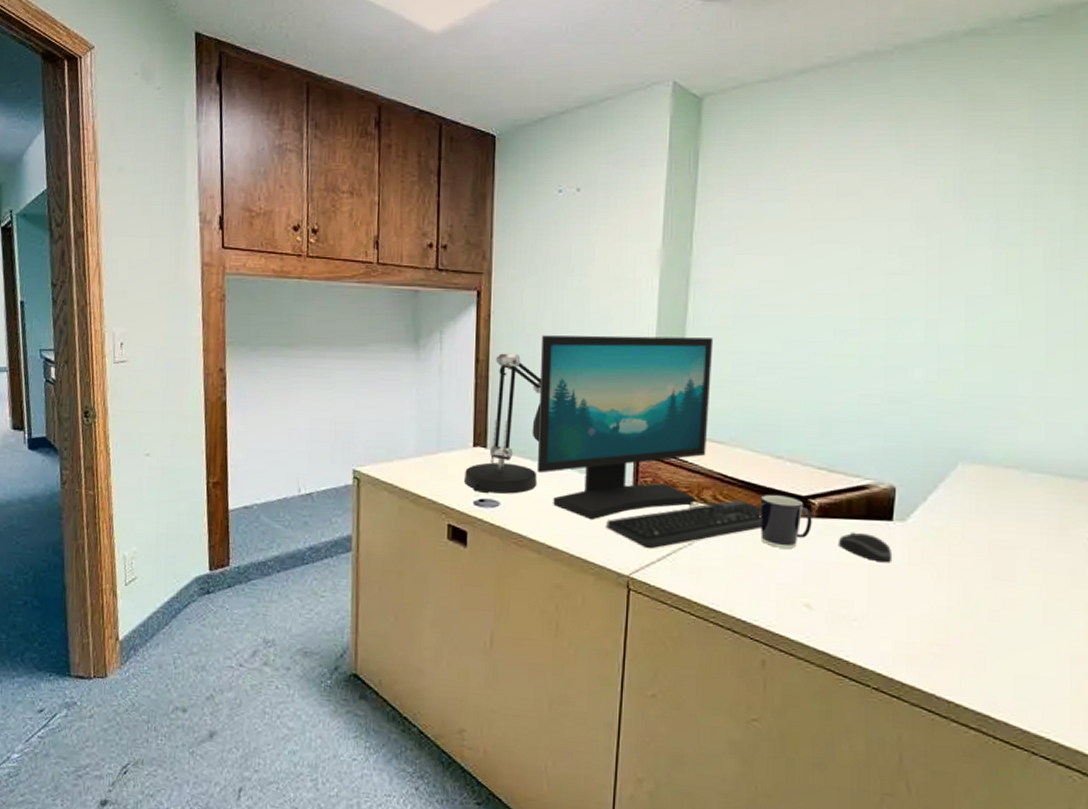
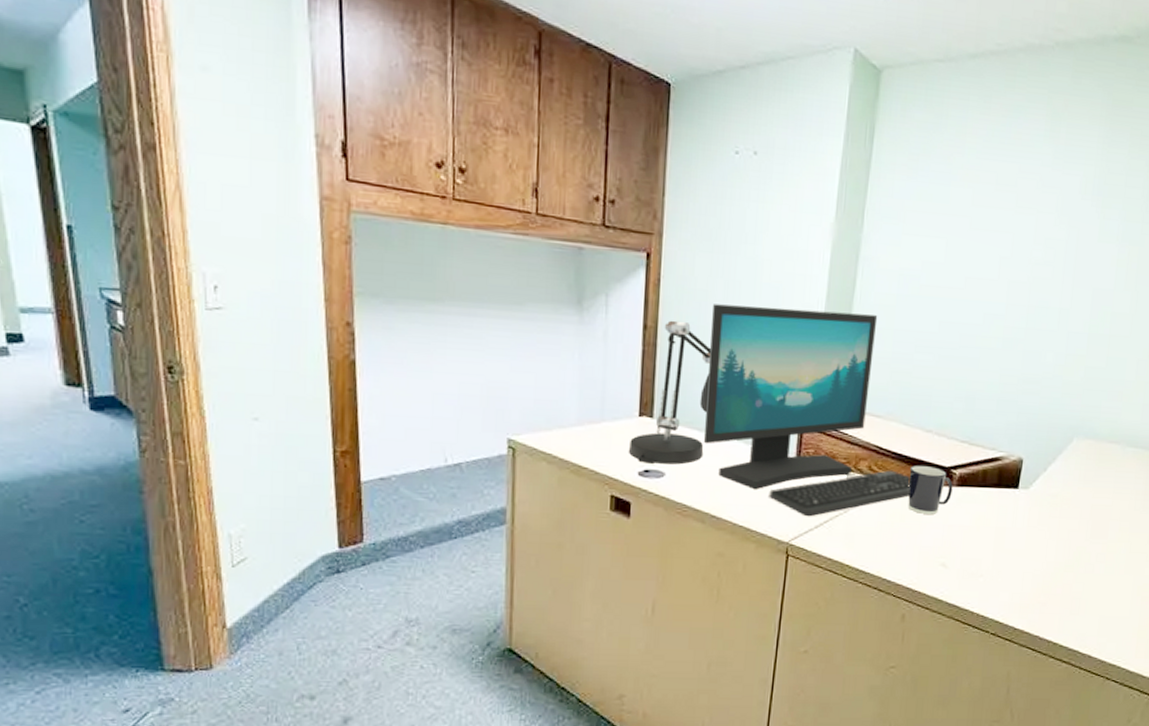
computer mouse: present [839,532,893,562] -> none [973,499,1016,525]

